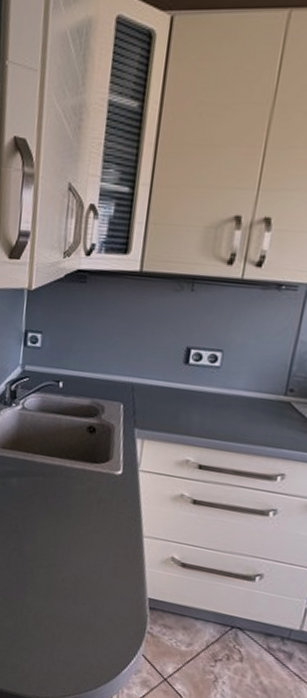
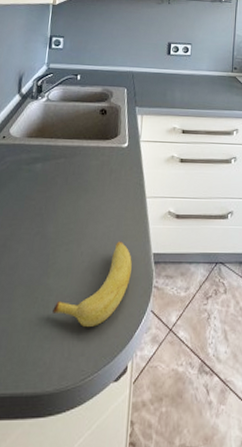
banana: none [31,576,122,653] -> present [53,241,132,327]

